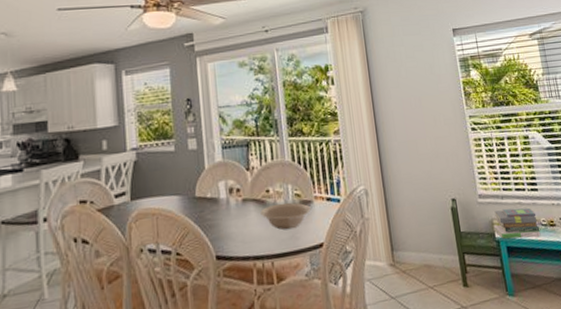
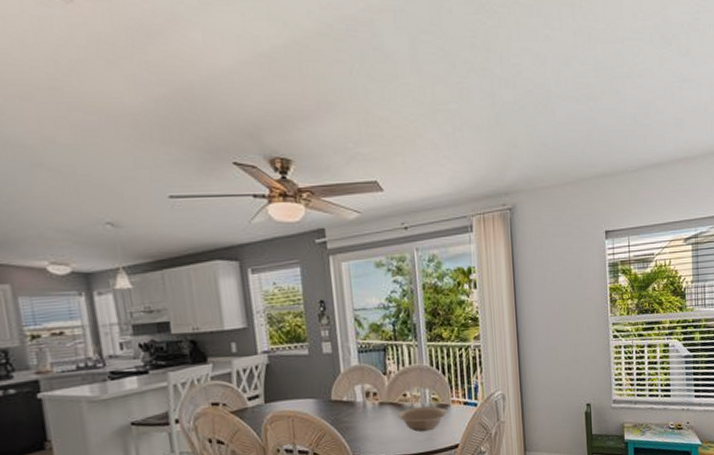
books: present [493,207,541,239] -> none [623,412,667,441]

